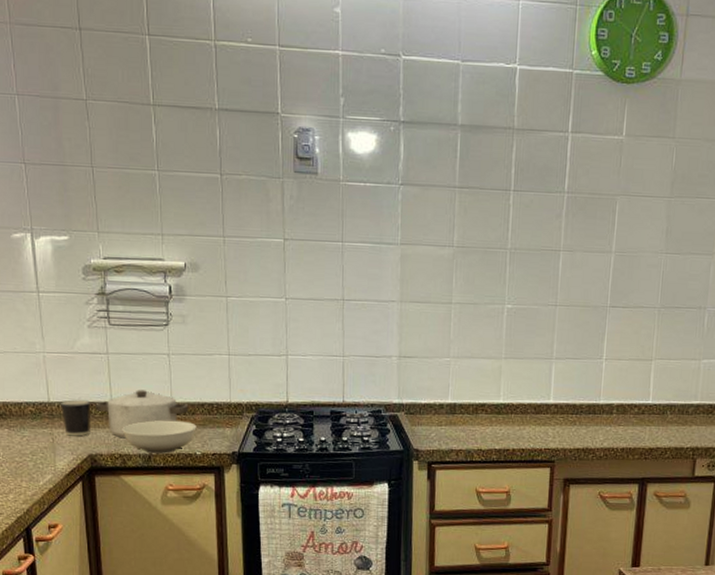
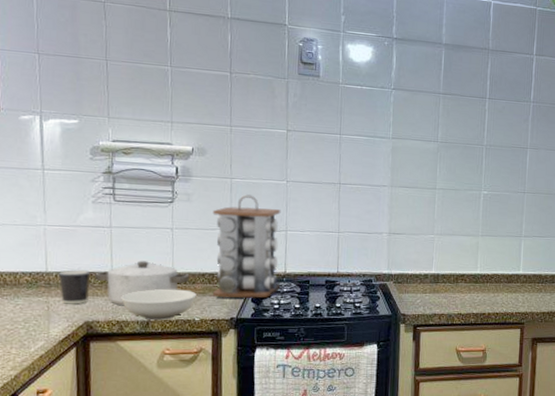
spice rack: none [209,314,282,432] -> present [212,194,281,299]

